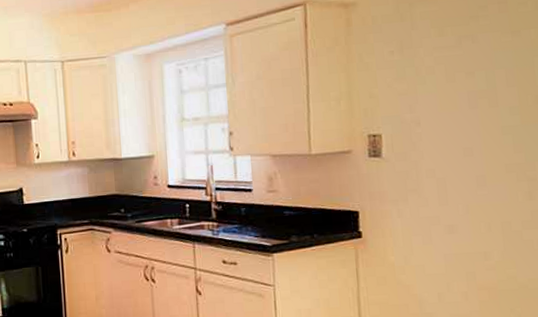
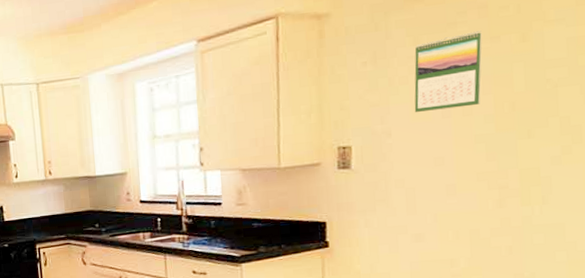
calendar: none [440,25,505,102] -> present [414,31,482,112]

